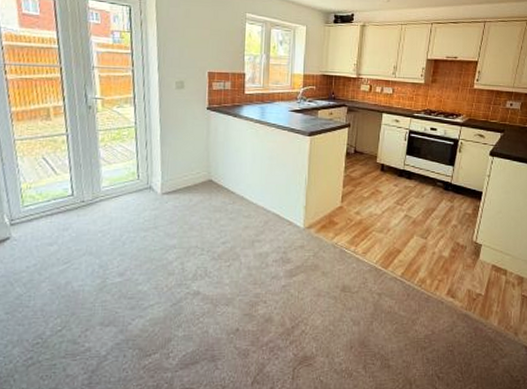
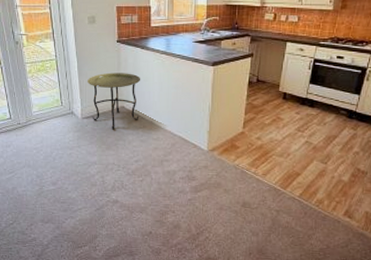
side table: none [171,142,232,207] -> present [88,72,141,130]

